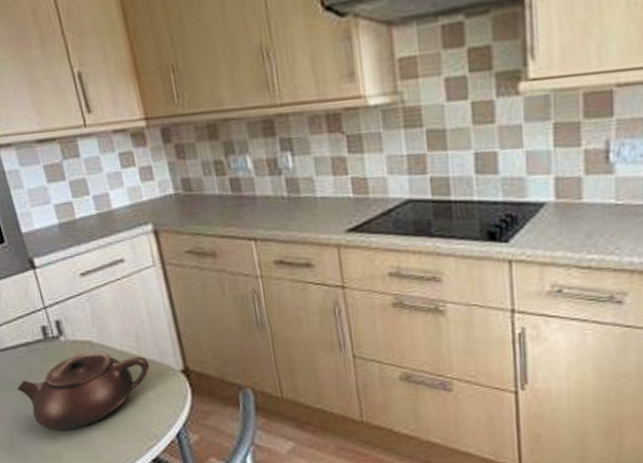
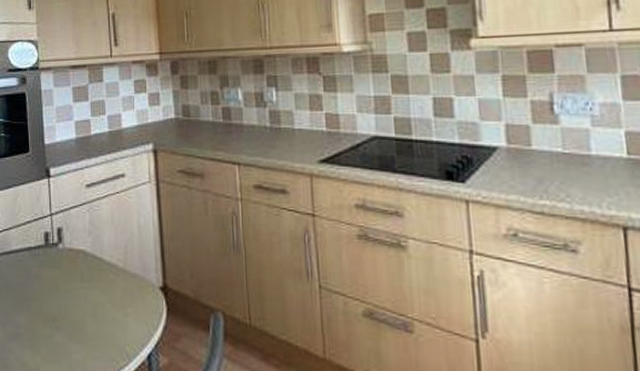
teapot: present [17,350,150,431] -> none [13,260,133,342]

